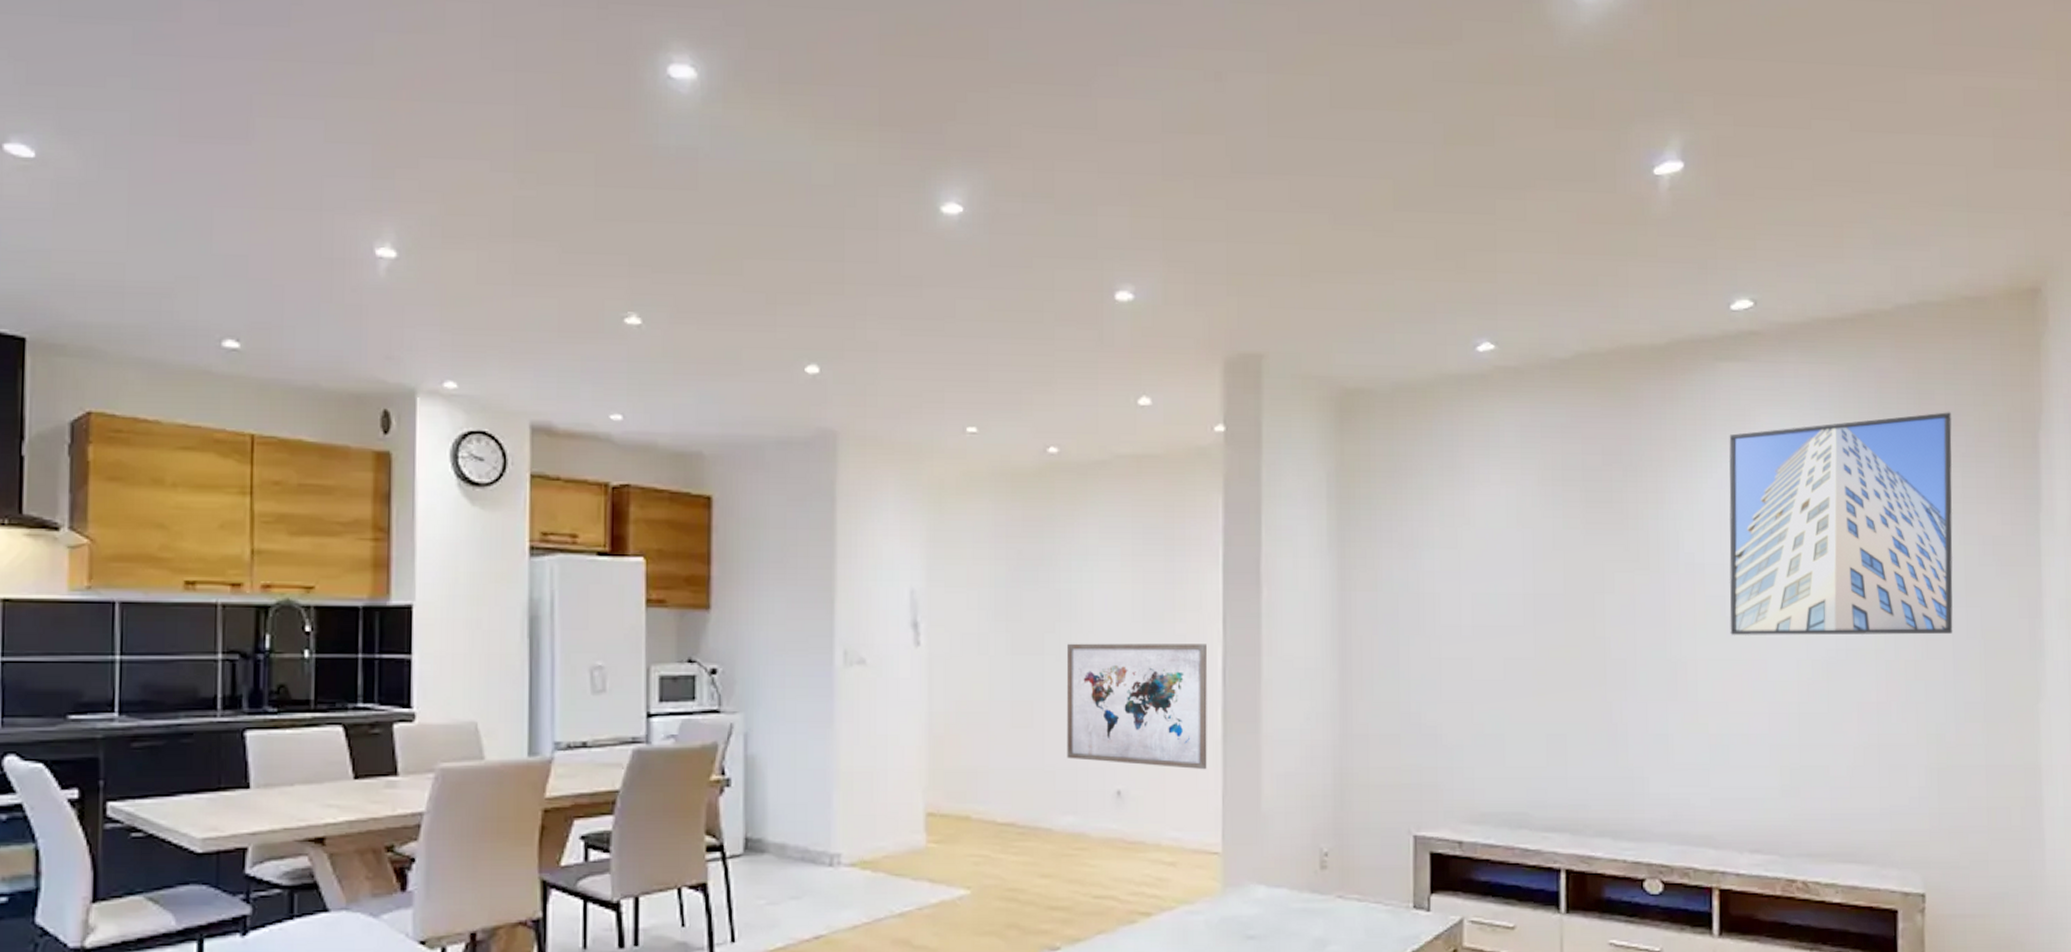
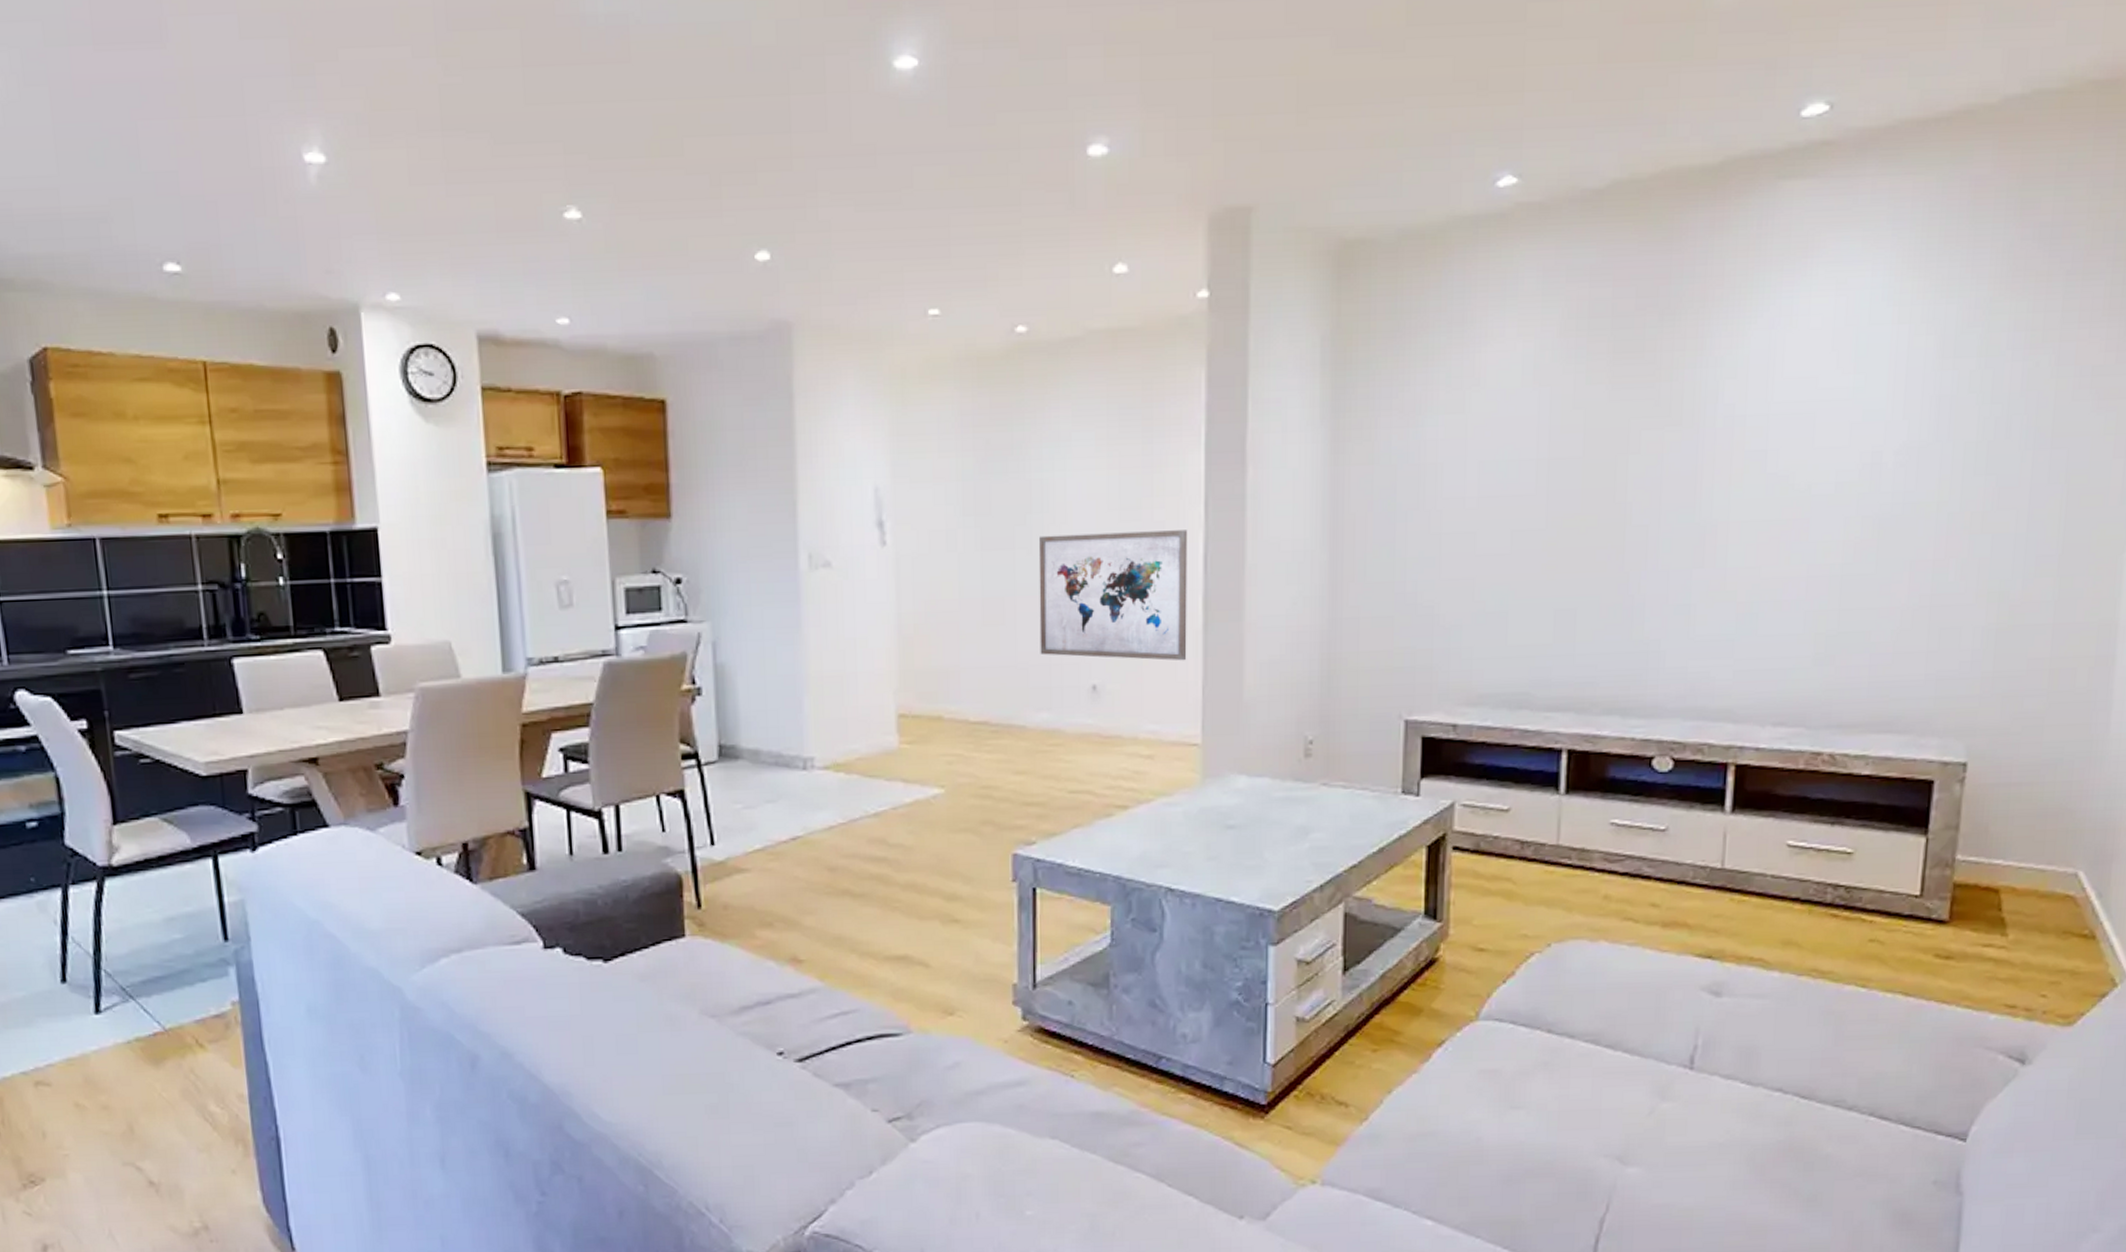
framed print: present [1729,412,1953,635] -> none [1770,222,2058,493]

